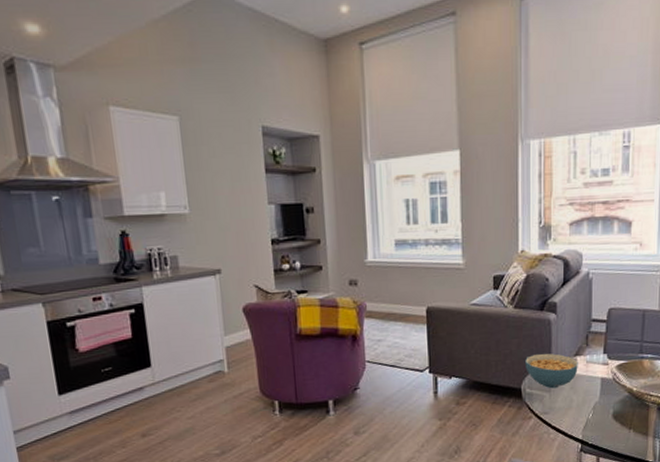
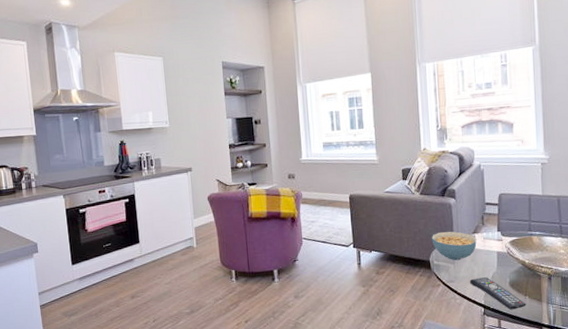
remote control: none [567,408,630,445] -> present [470,277,527,310]

